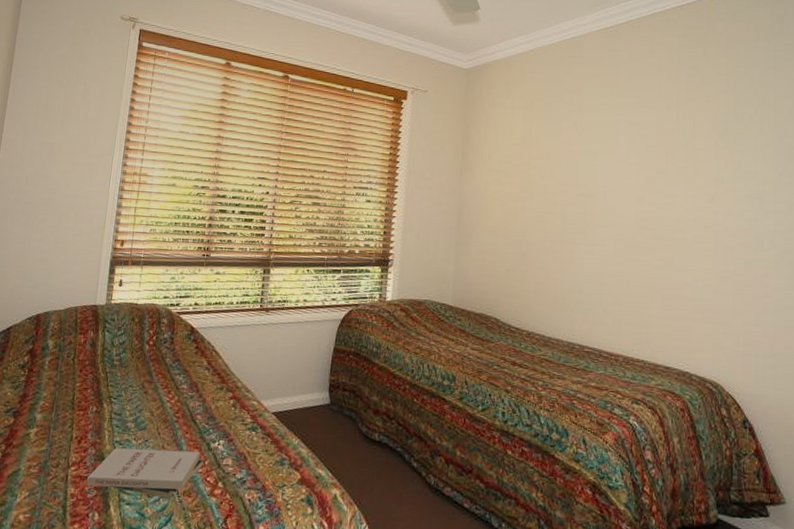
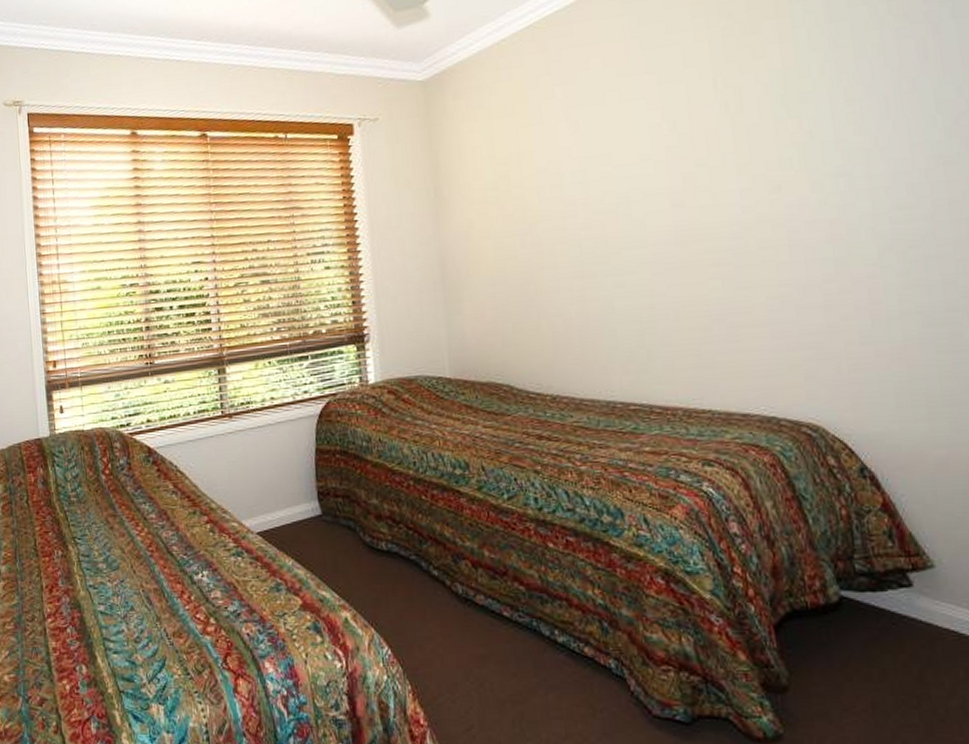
books: present [86,448,204,499] -> none [65,586,189,643]

